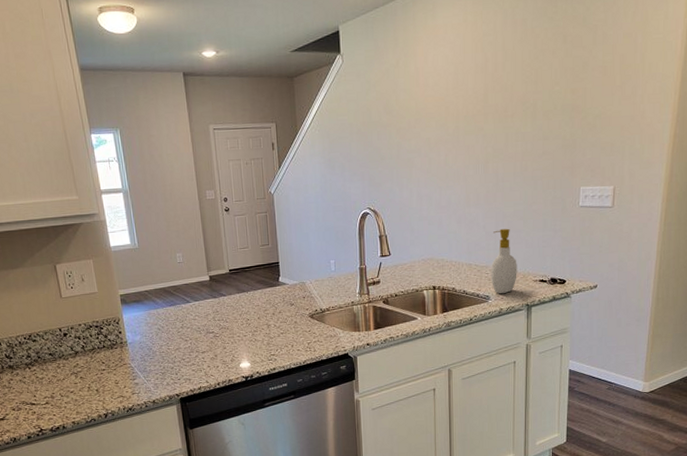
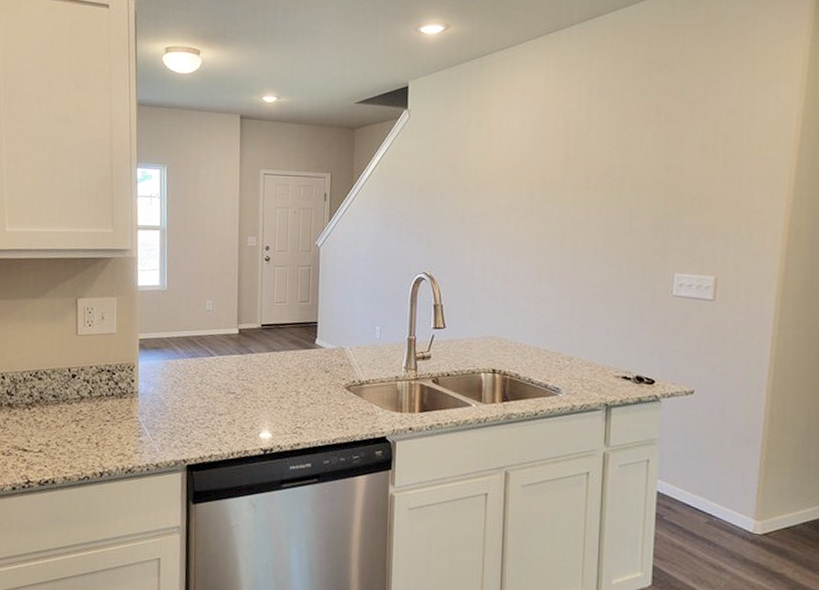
soap bottle: present [490,228,517,294] -> none [562,311,596,388]

